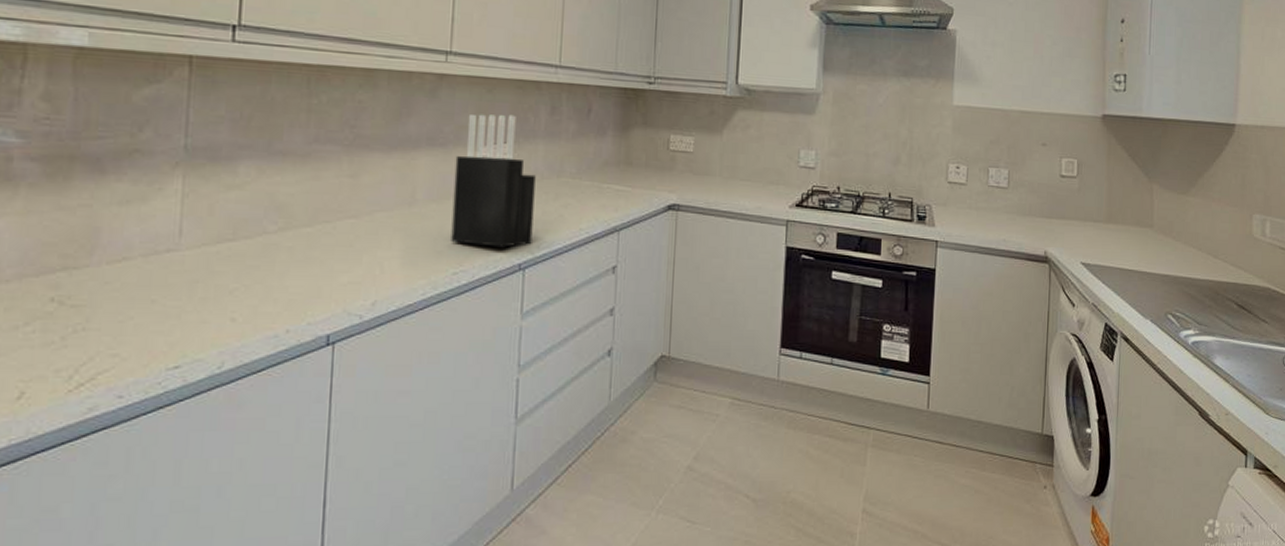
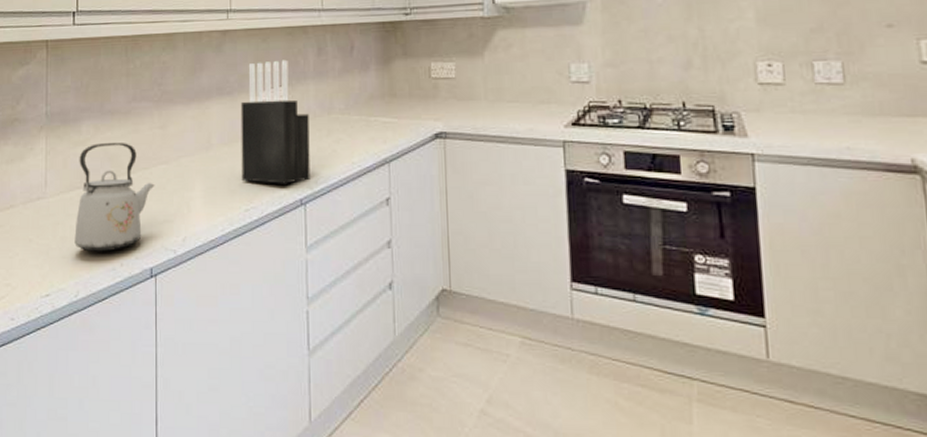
kettle: none [220,188,339,316] -> present [74,142,155,252]

